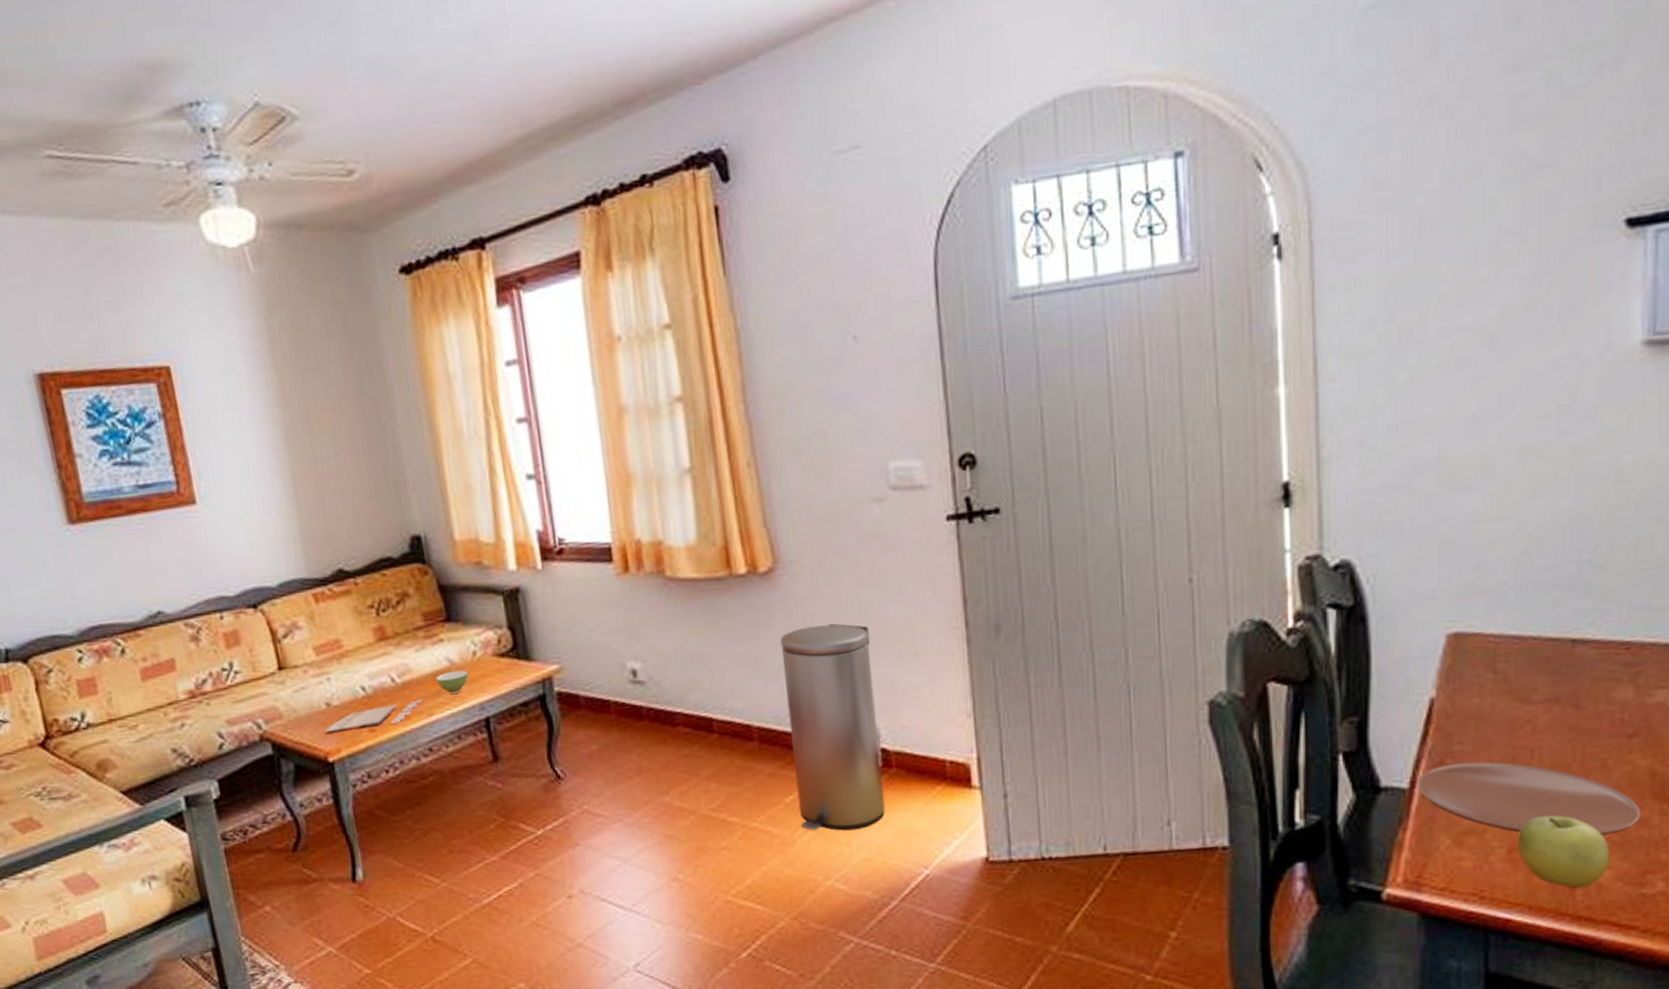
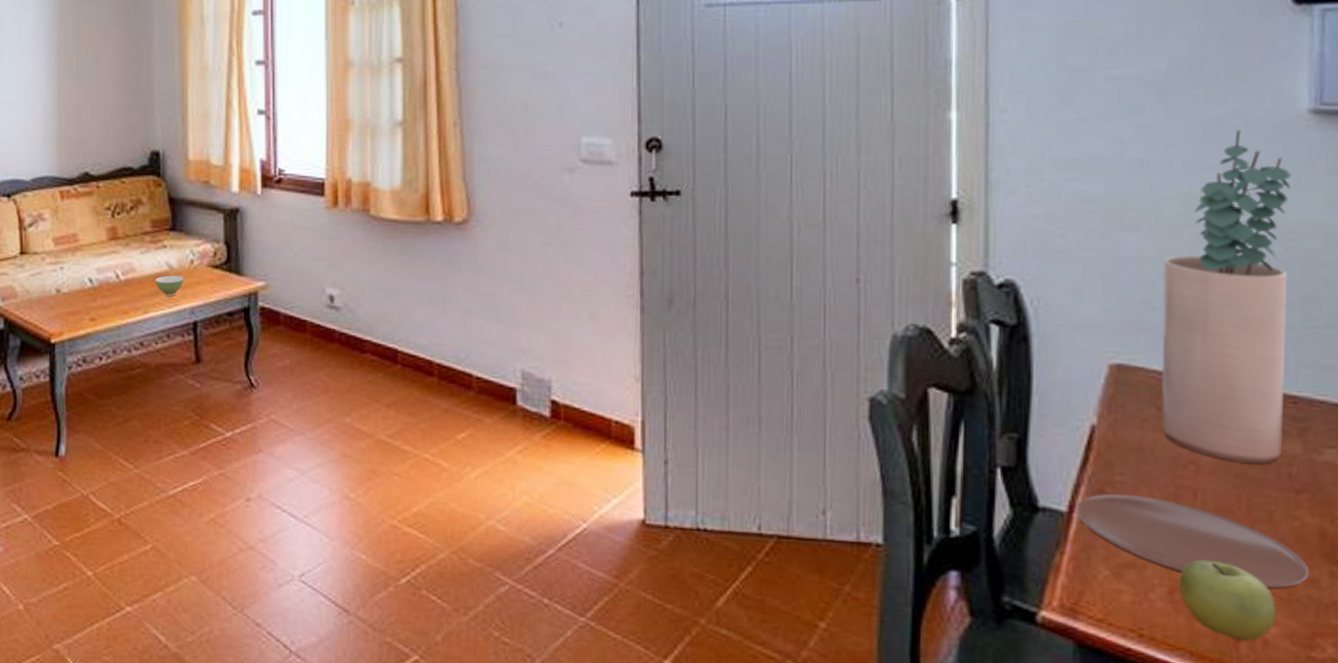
magazine: present [323,698,424,736] -> none [50,296,142,319]
pedal bin: present [780,623,885,831] -> none [467,276,550,475]
vase: none [1497,371,1625,716] -> present [1161,129,1291,464]

